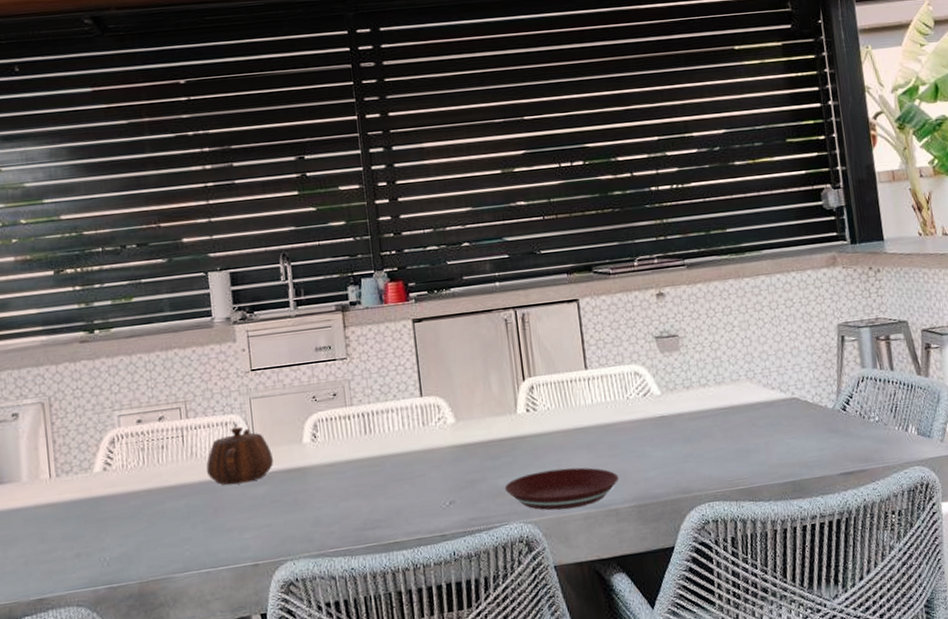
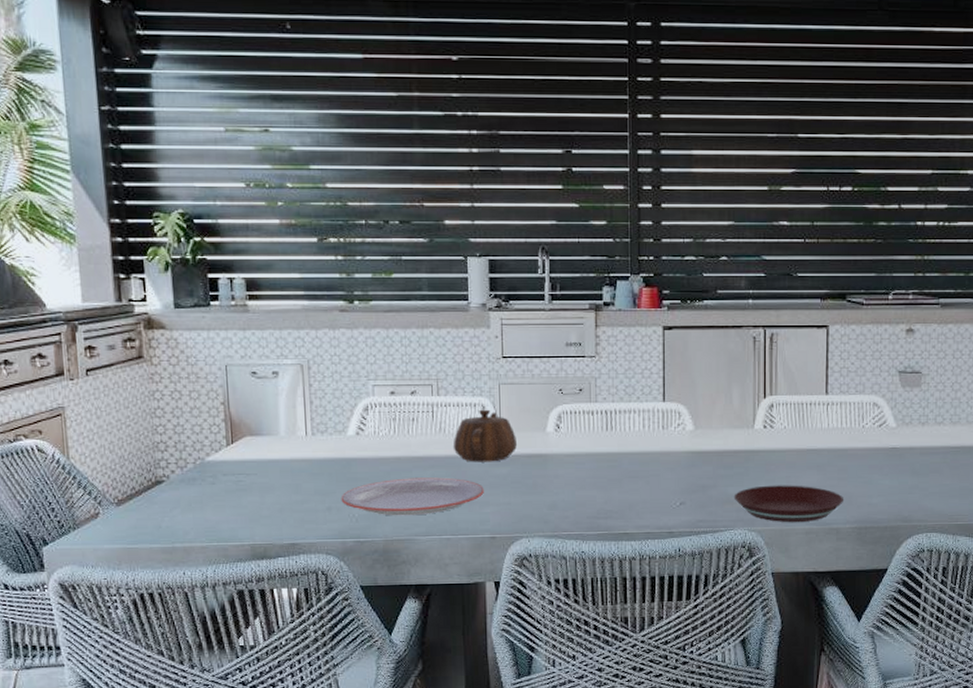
plate: none [90,504,242,555] -> present [341,477,484,516]

